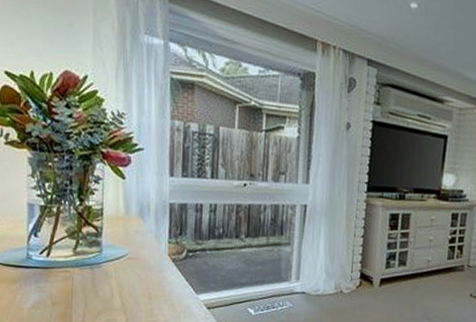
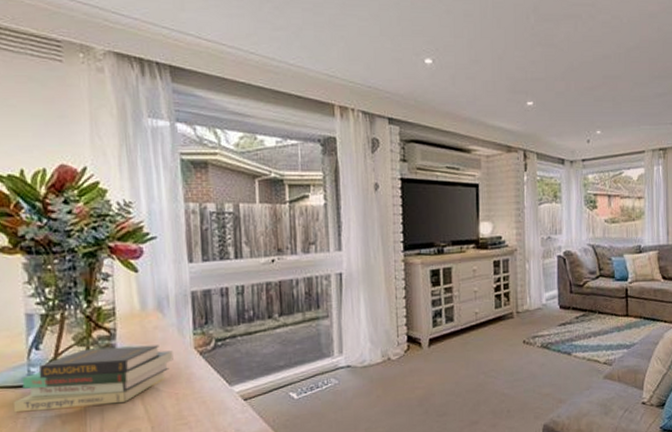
books: none [13,242,149,295] -> present [13,345,173,413]

